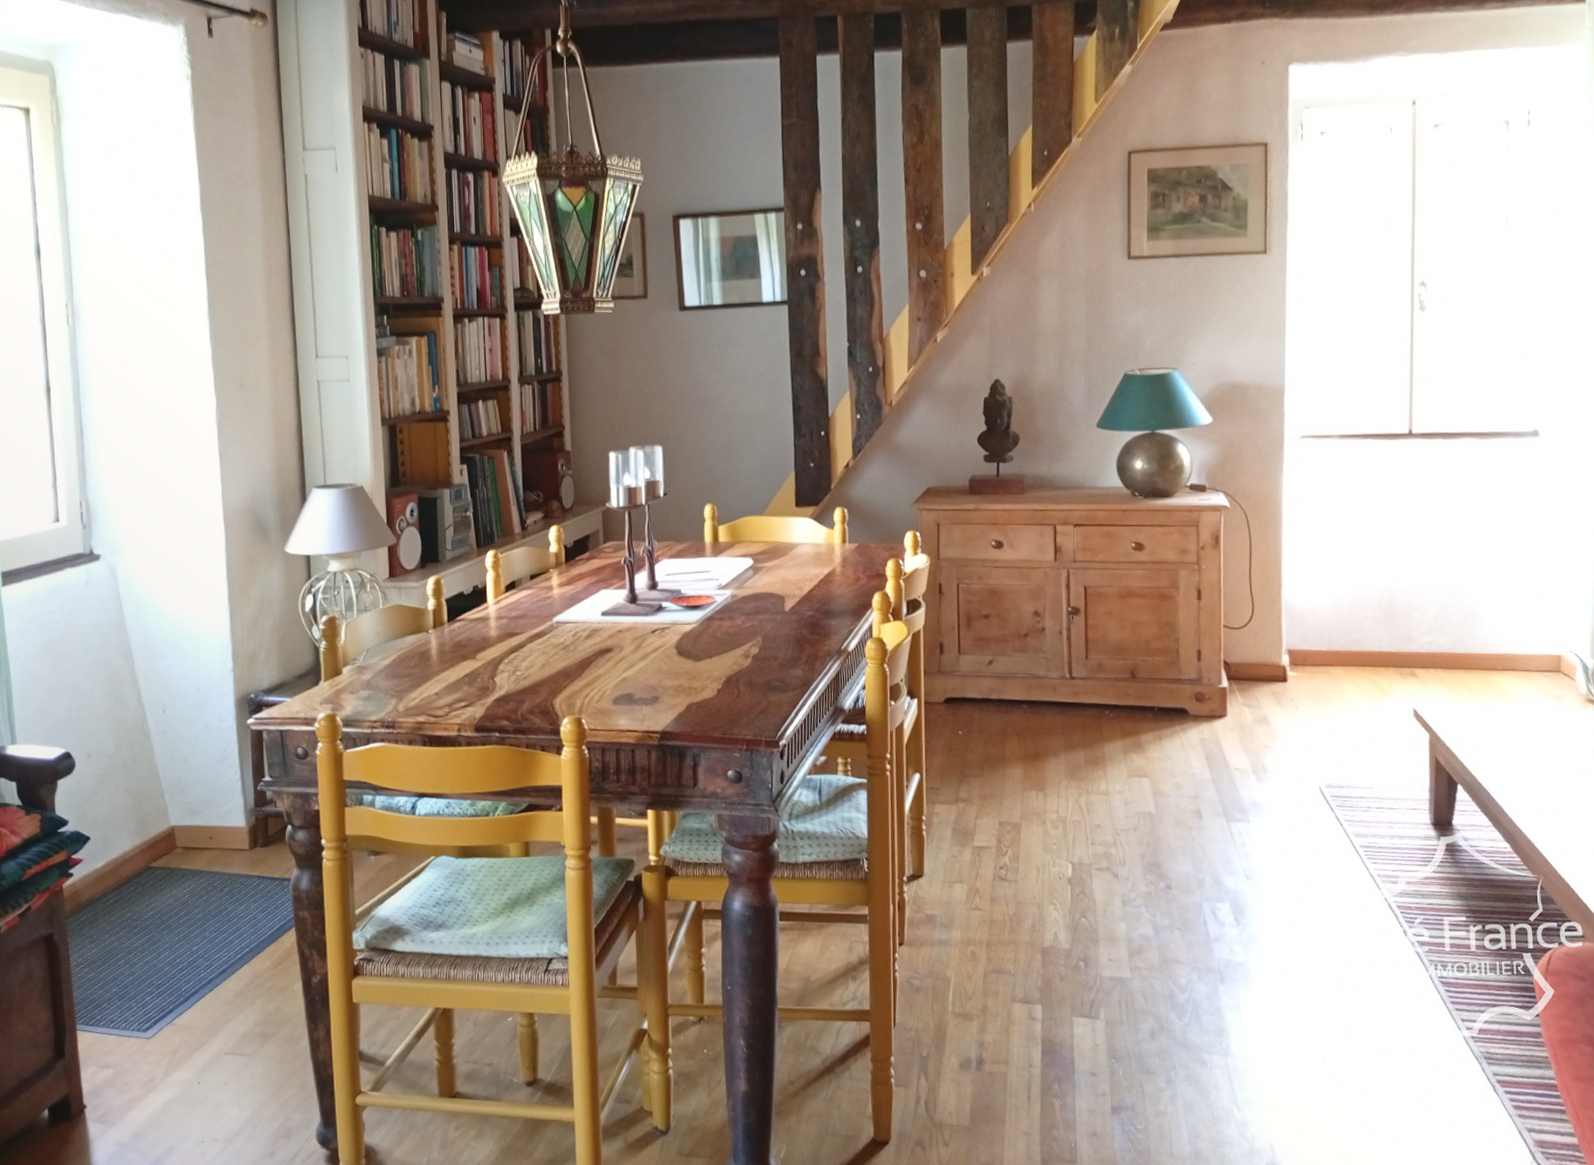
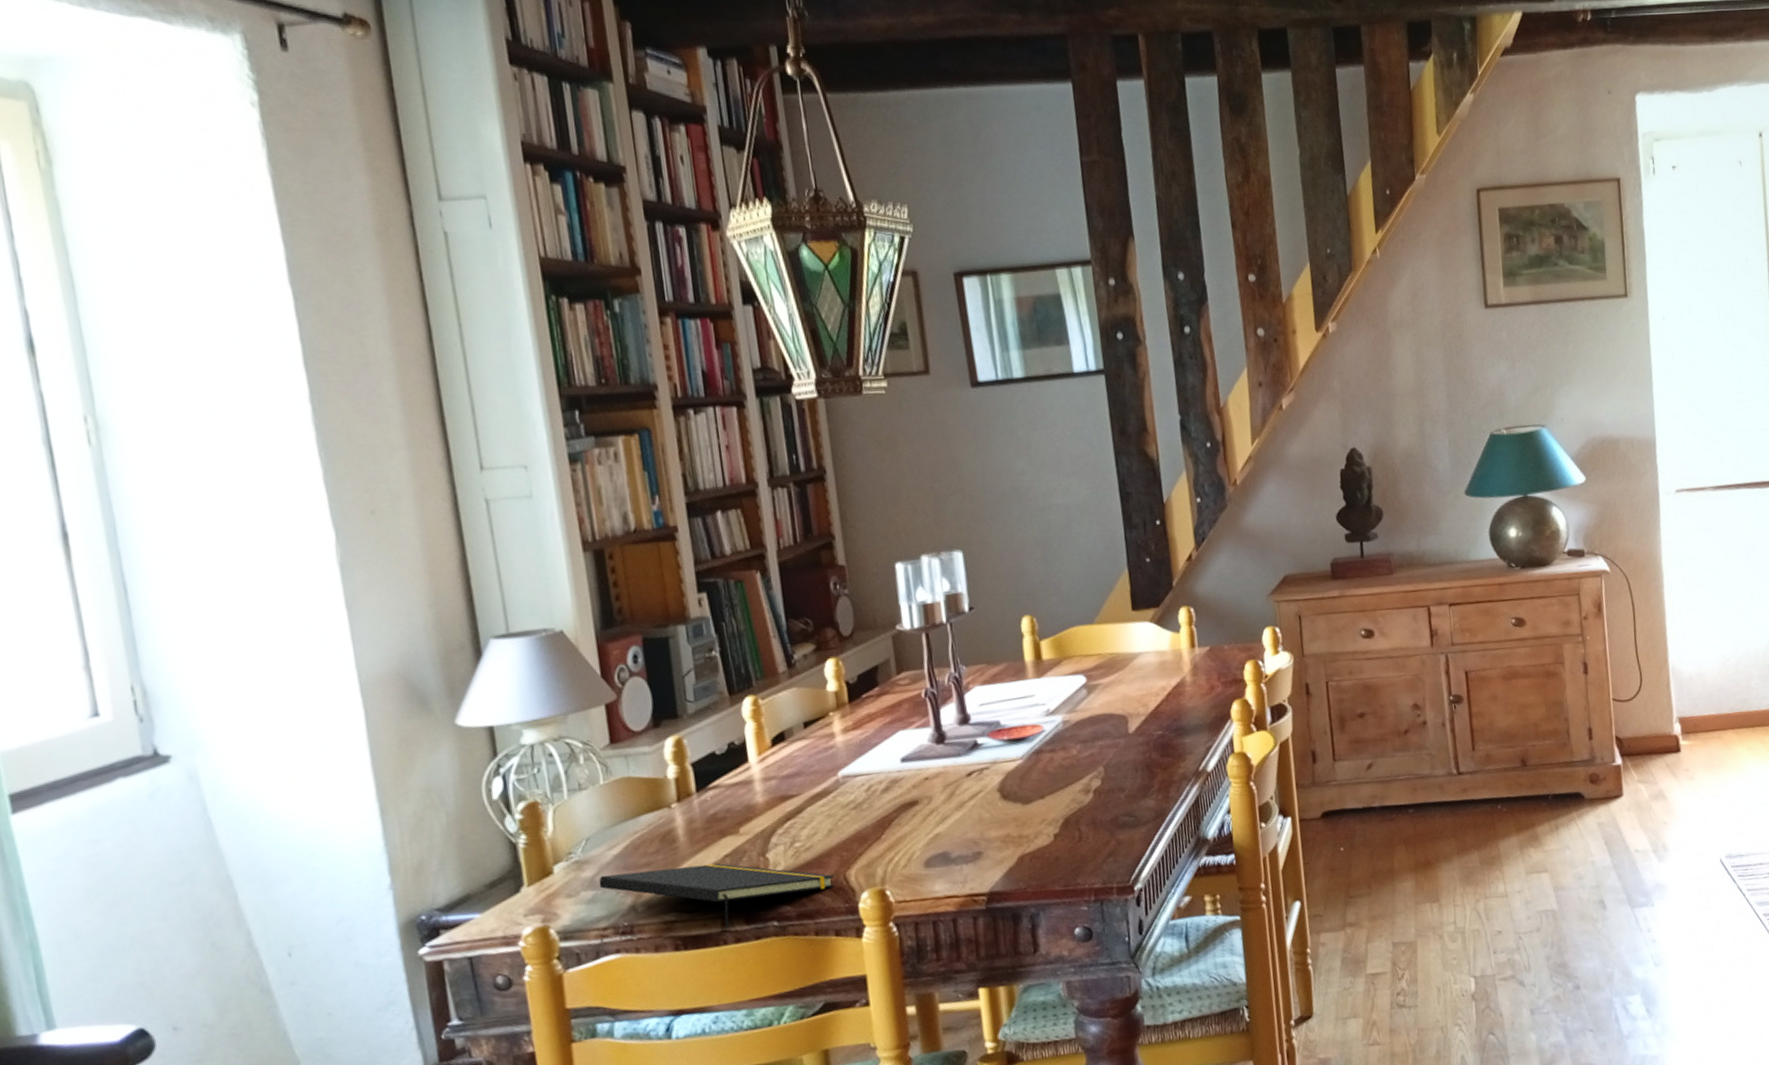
notepad: none [373,679,544,733] -> present [598,863,835,929]

